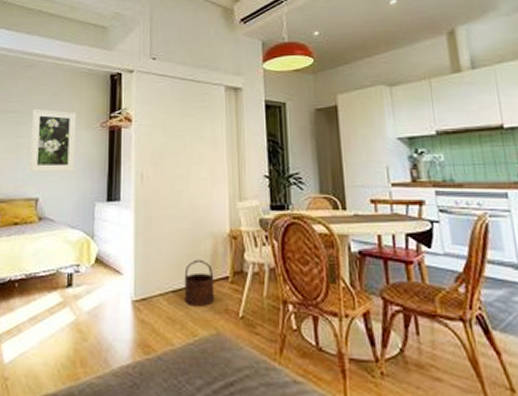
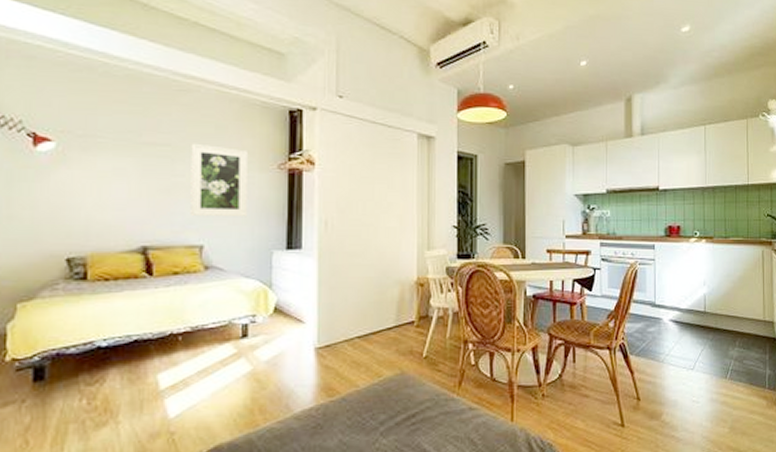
wooden bucket: present [184,259,215,306] -> none [370,306,400,350]

